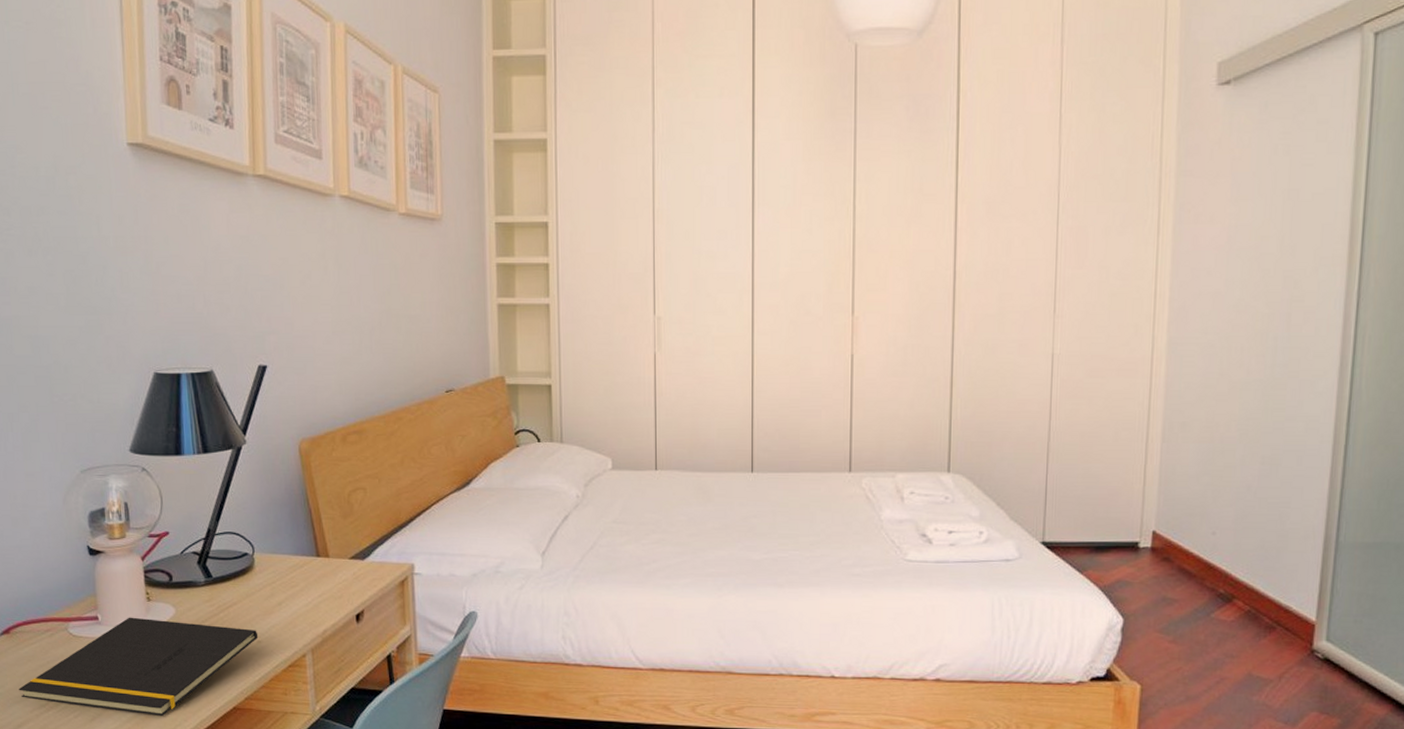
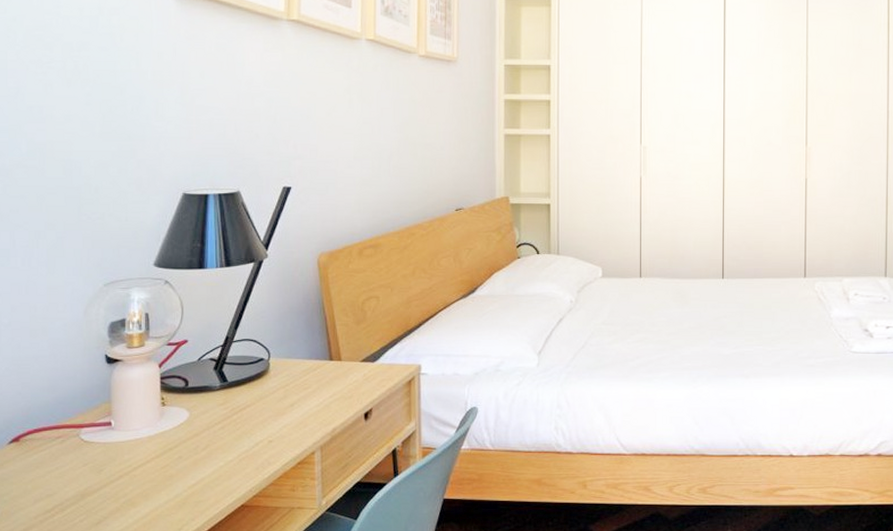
notepad: present [18,617,258,717] -> none [24,422,270,517]

